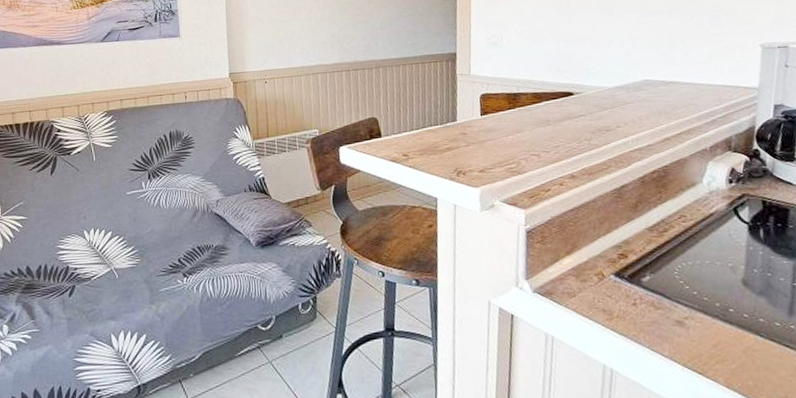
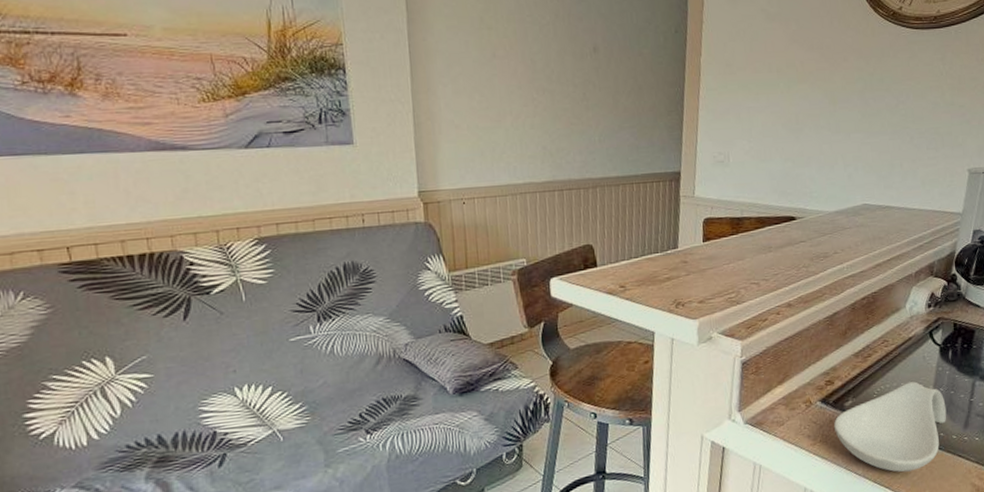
spoon rest: none [631,260,766,359] -> present [834,381,947,472]

